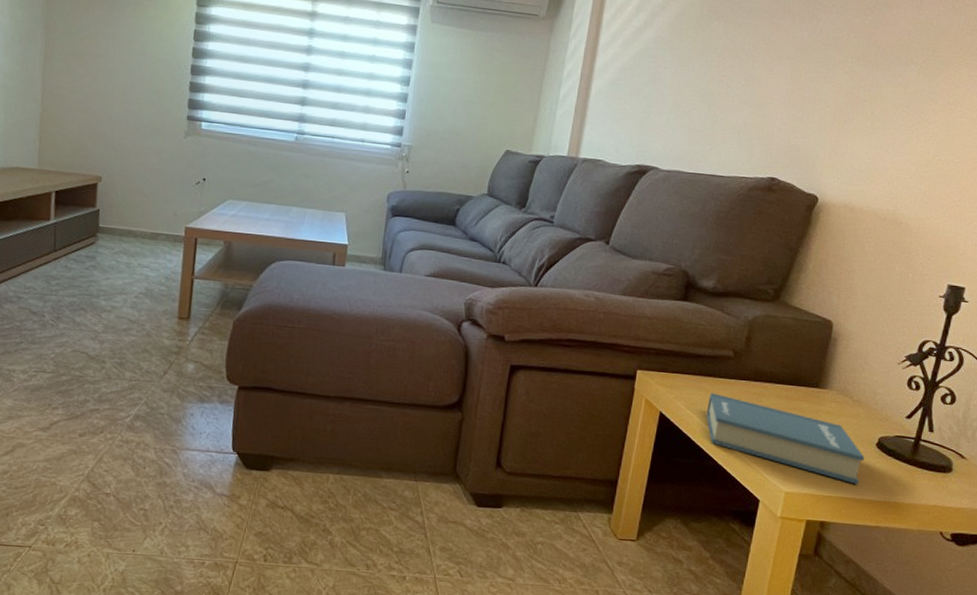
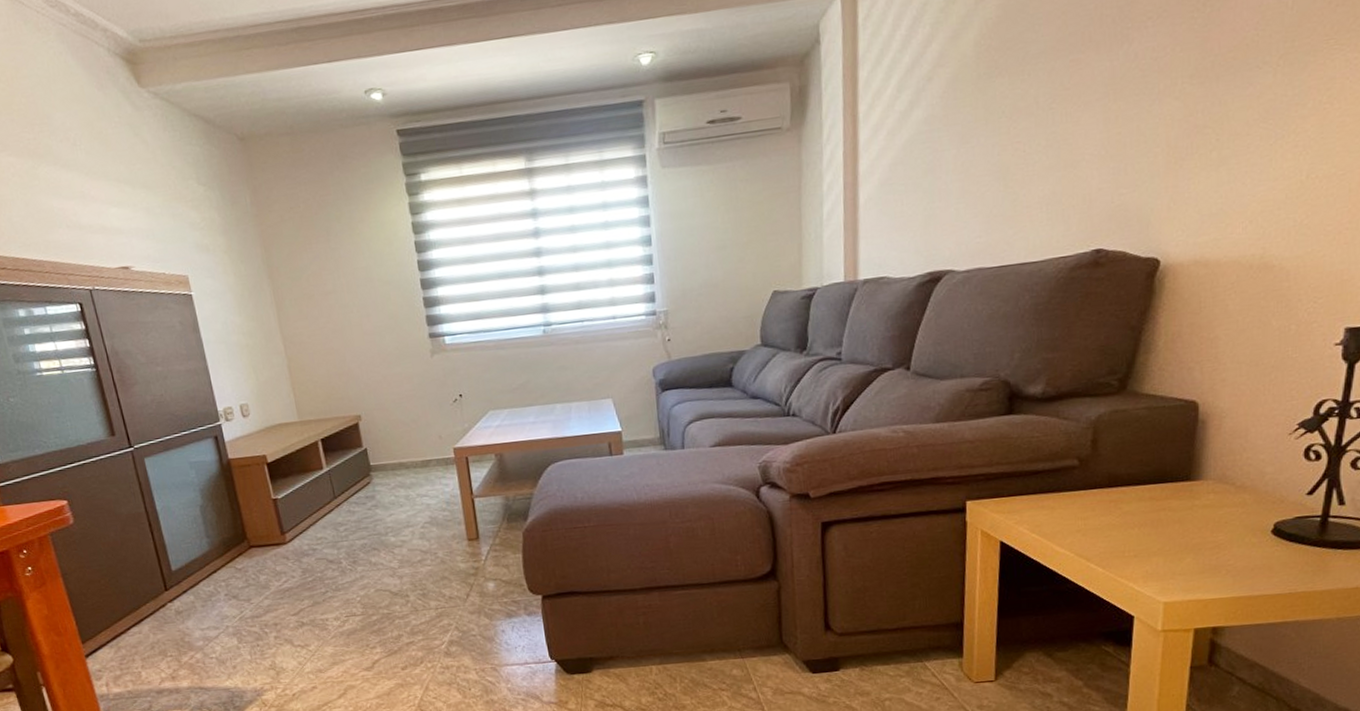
book: present [706,392,865,484] -> none [1055,509,1259,580]

